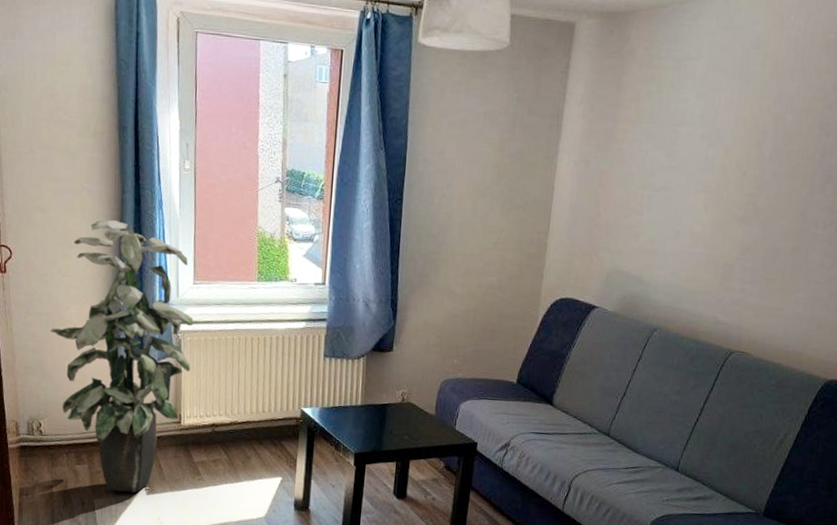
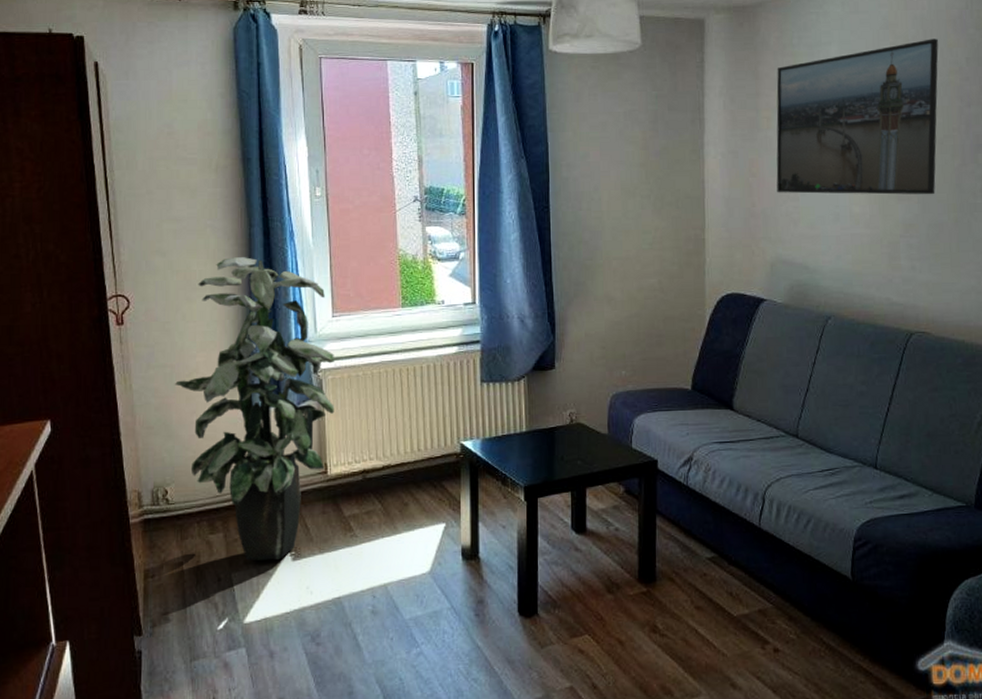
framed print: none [623,62,808,222] -> present [776,39,939,195]

